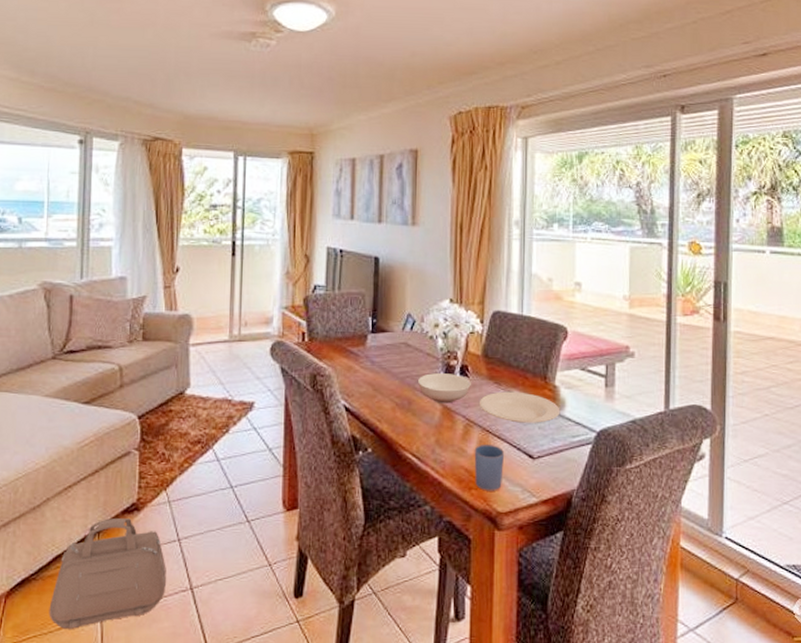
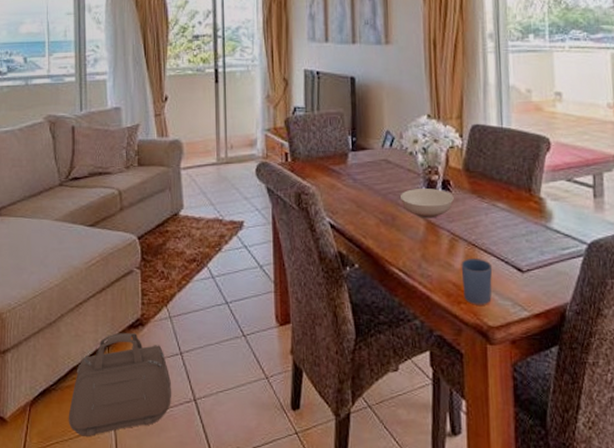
plate: present [478,391,560,423] -> none [462,205,548,236]

